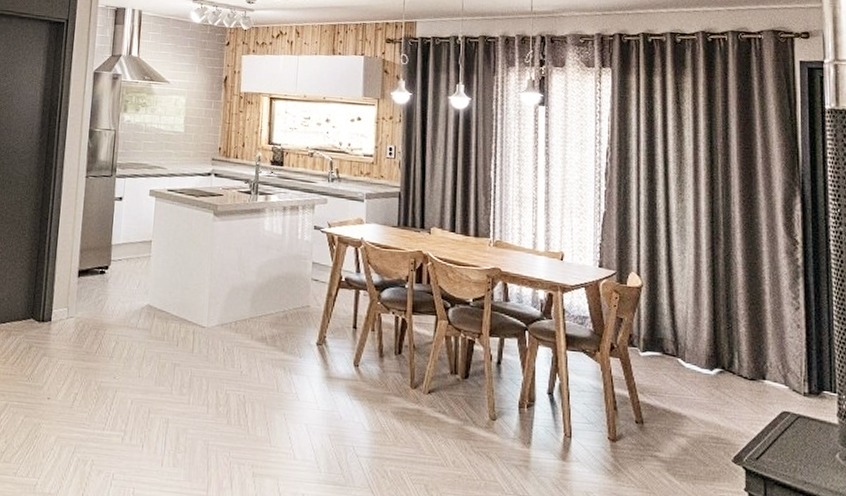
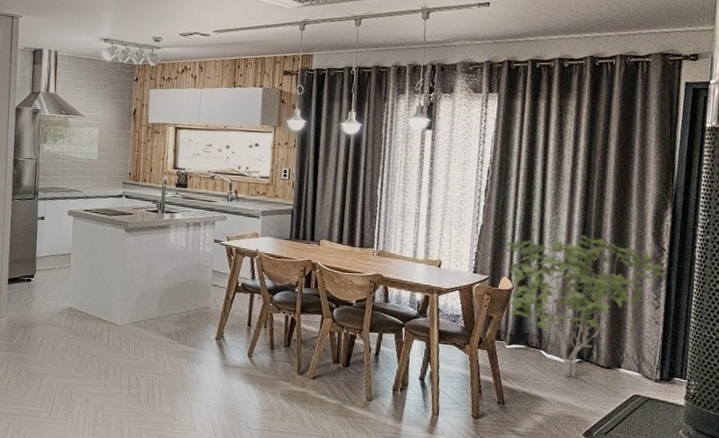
shrub: none [630,225,803,391] -> present [505,235,667,378]

